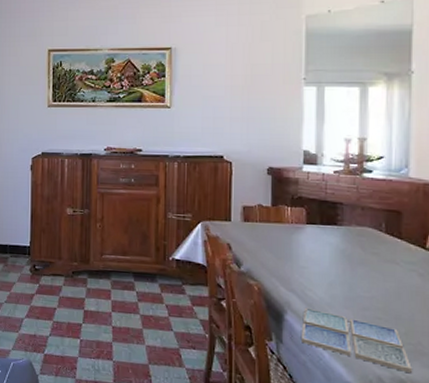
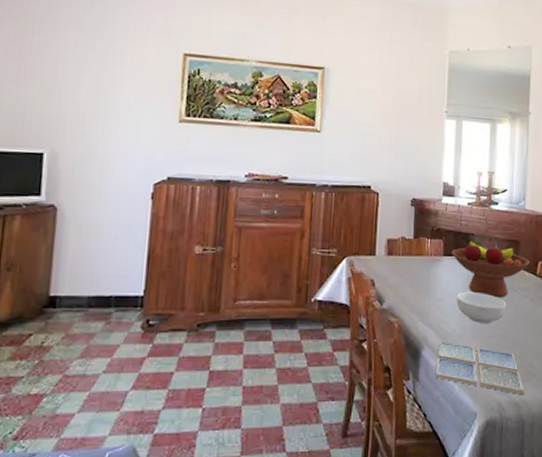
fruit bowl: none [315,205,417,270] -> present [451,236,530,297]
cereal bowl: none [323,261,386,296] -> present [456,291,507,324]

